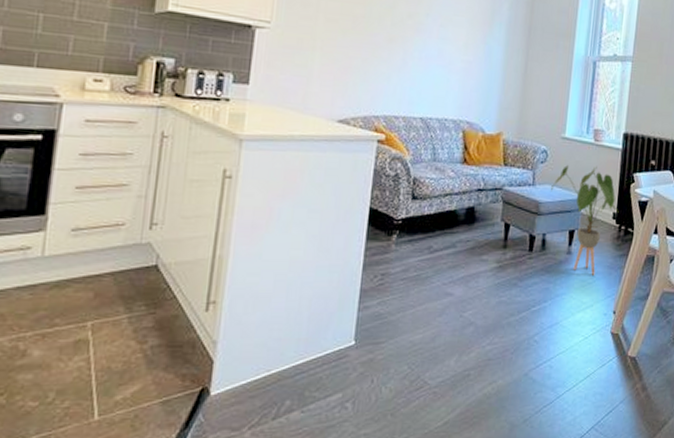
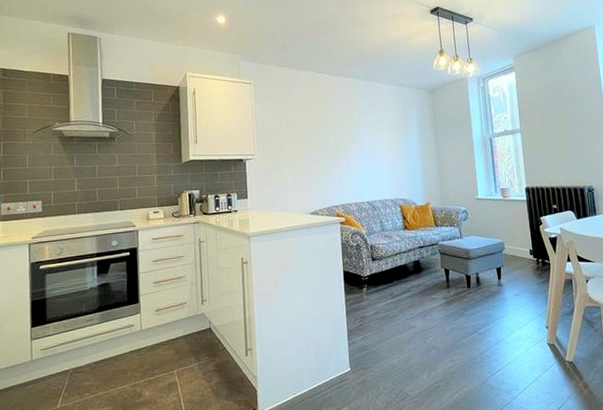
house plant: present [551,164,619,275] -> none [475,216,534,300]

